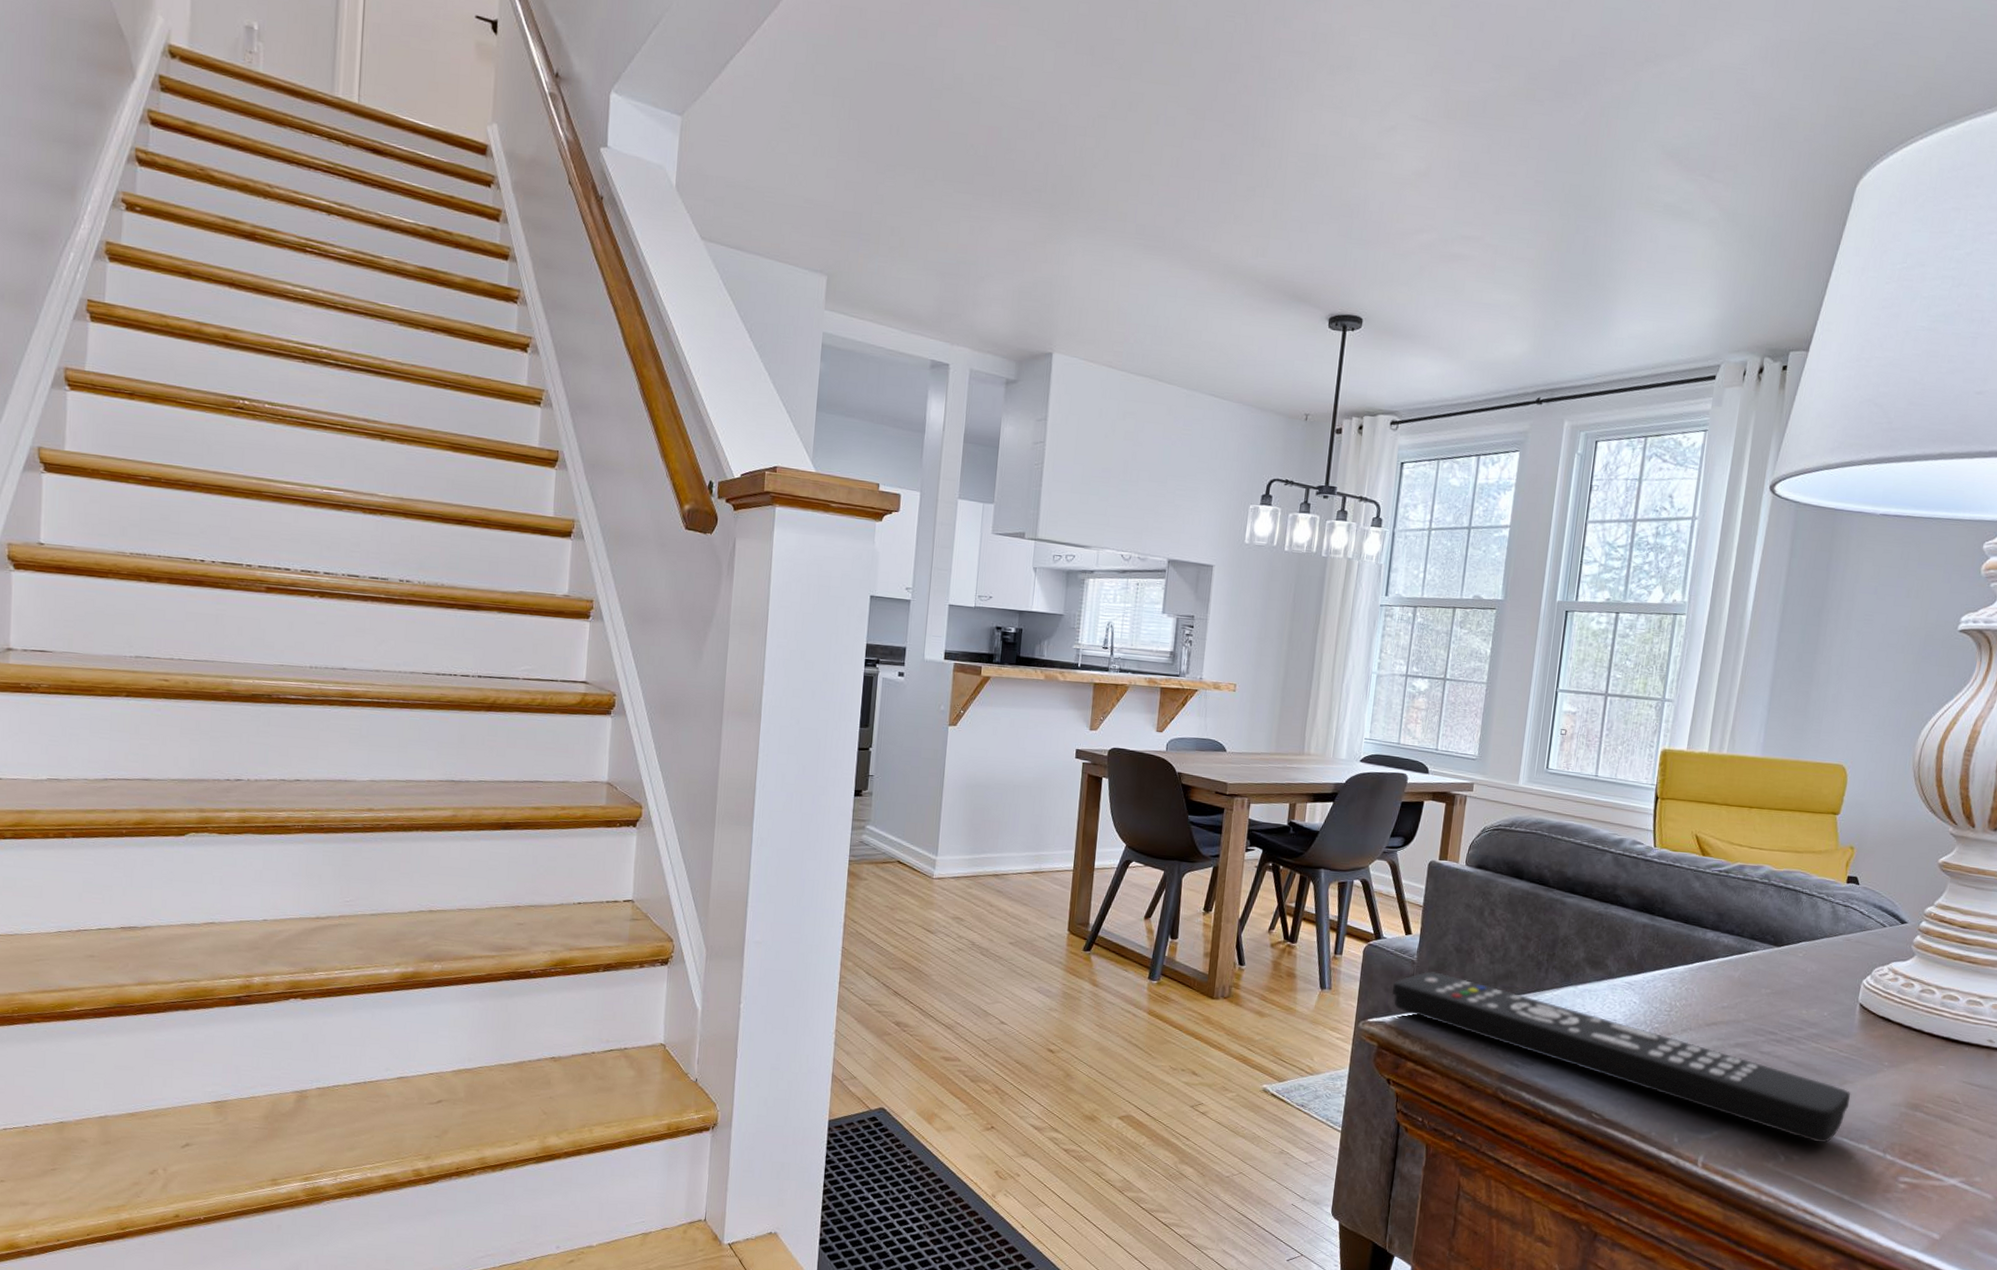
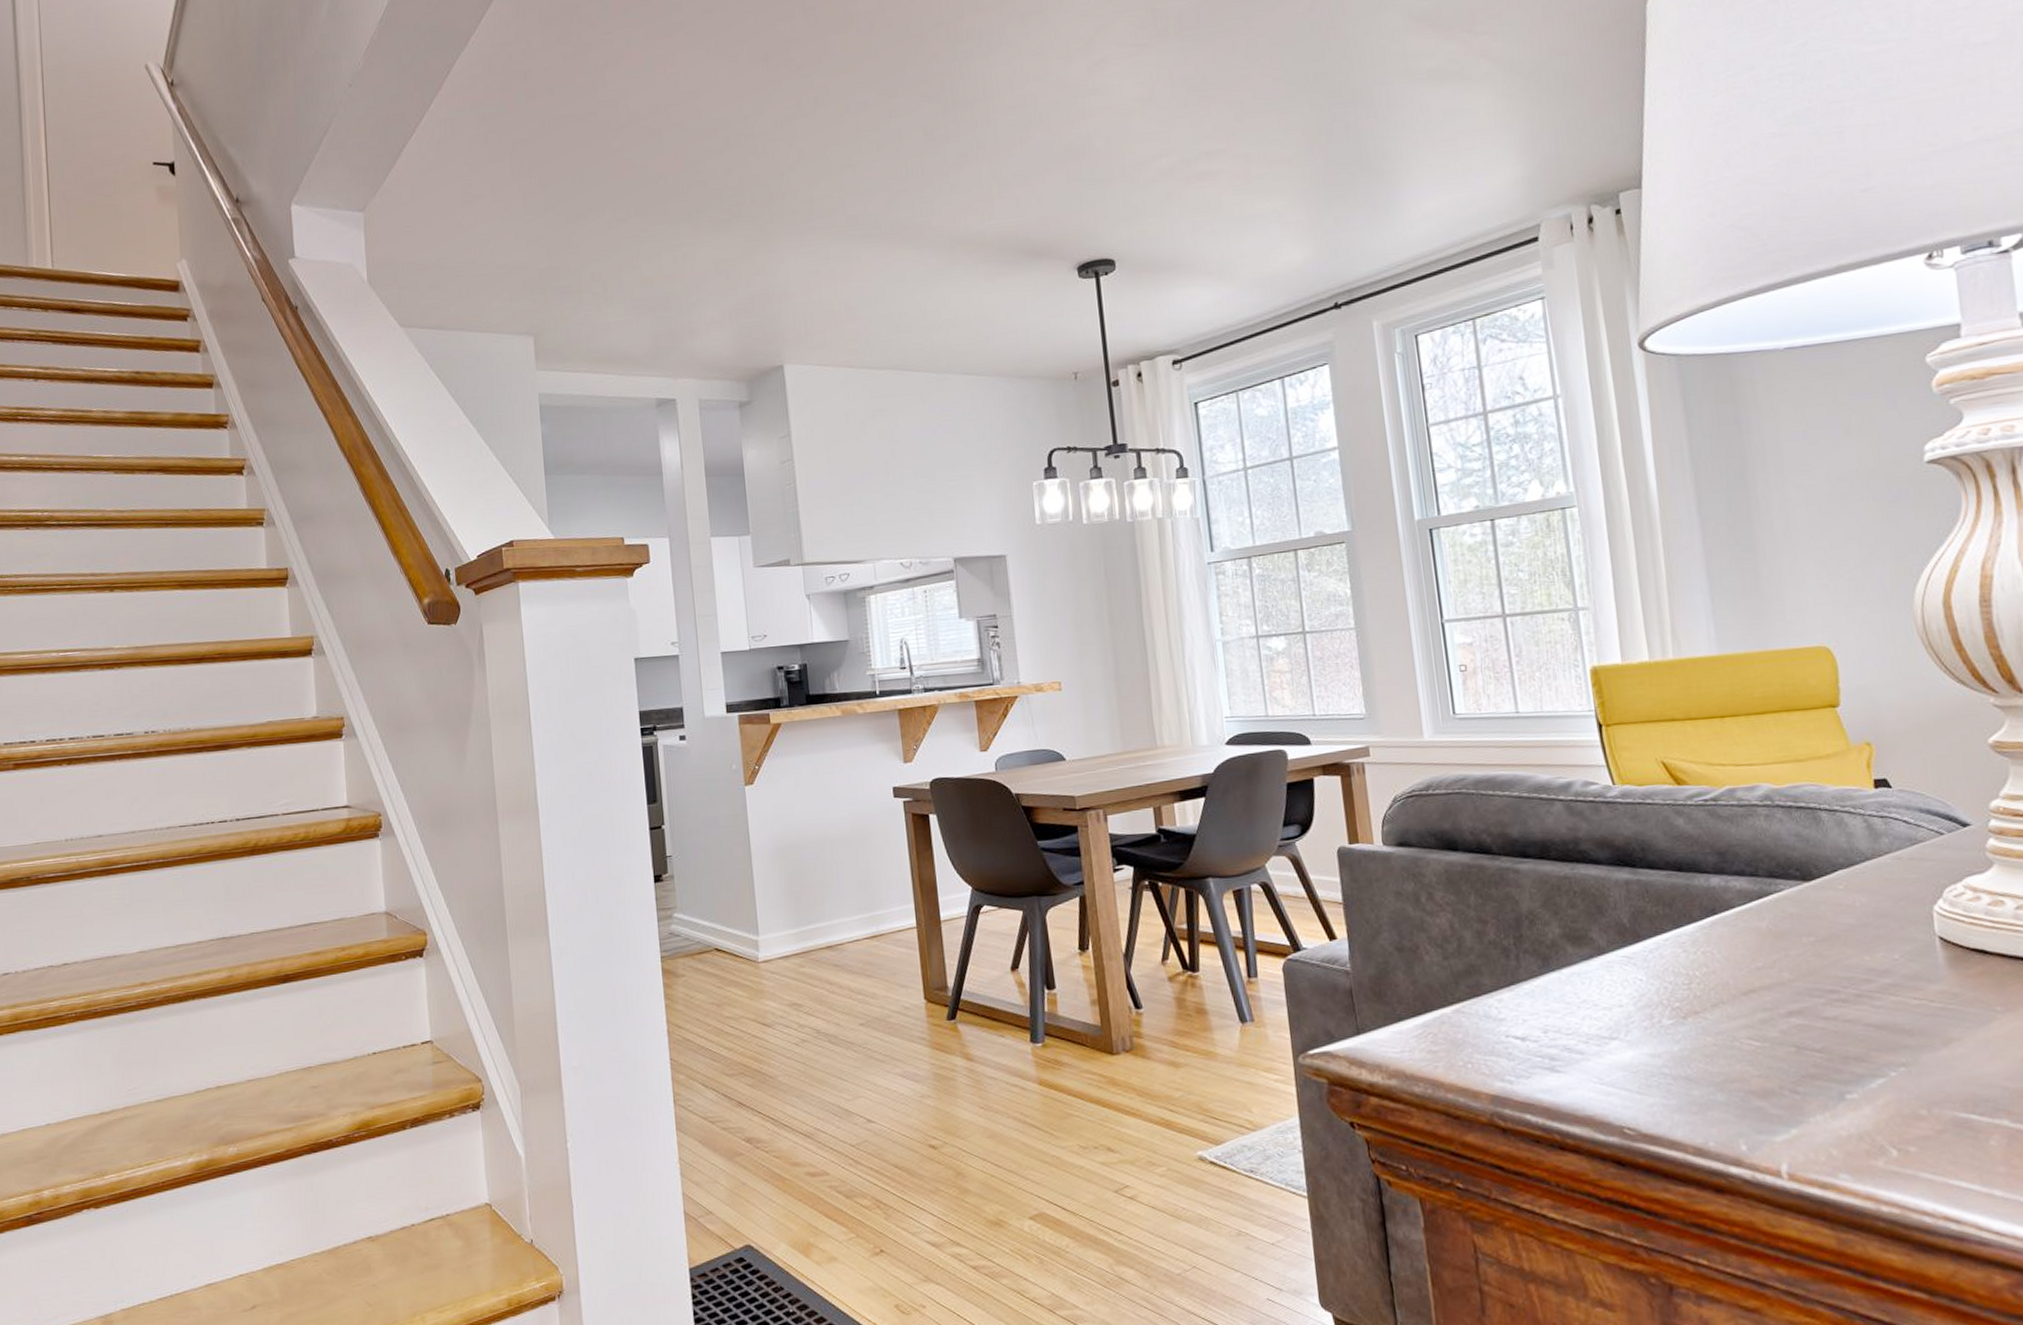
remote control: present [1391,971,1851,1143] -> none [1328,980,1965,1126]

